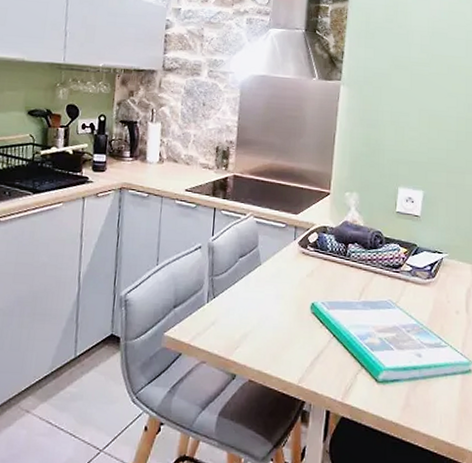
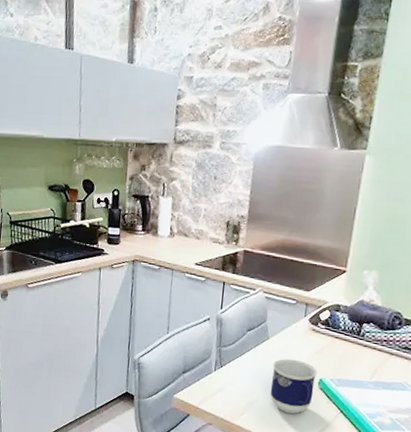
cup: none [264,284,309,342] -> present [270,358,317,414]

